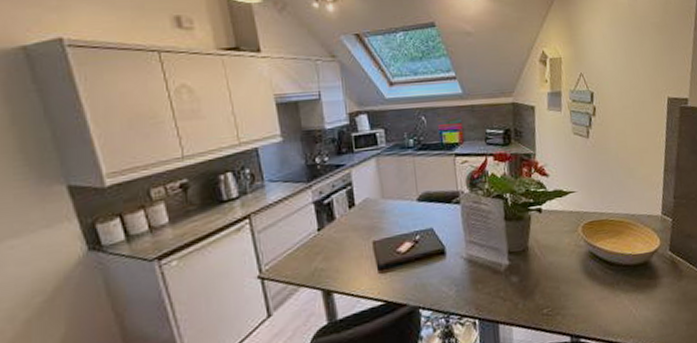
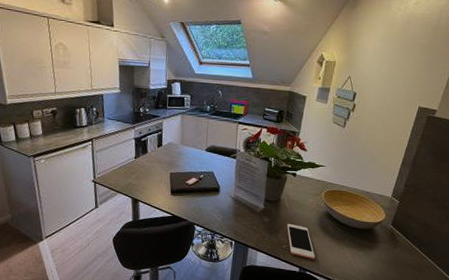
cell phone: none [543,277,587,321] -> present [287,223,315,259]

